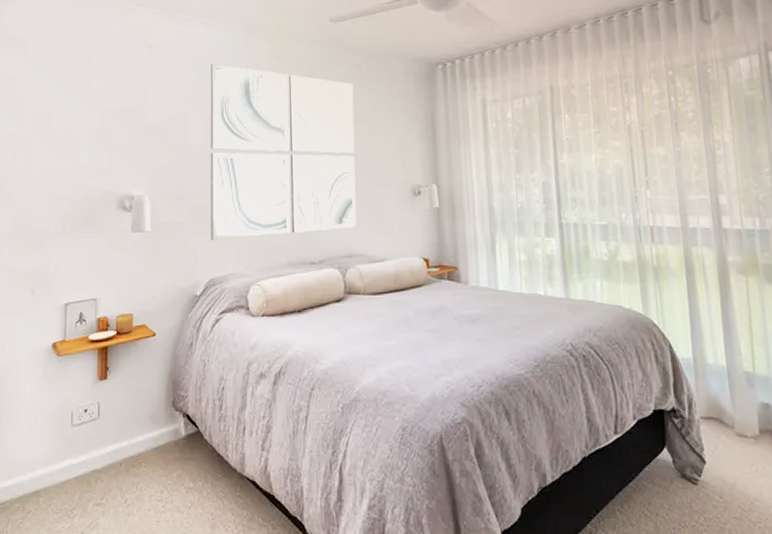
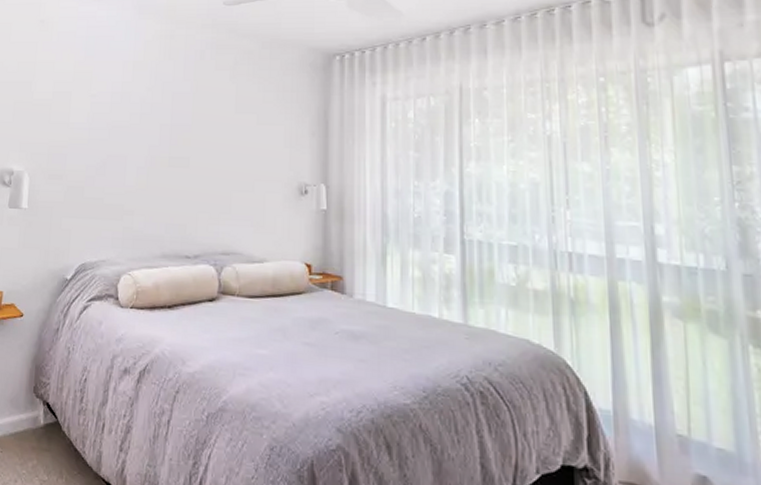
wall art: present [210,63,357,240] -> none [86,42,243,224]

